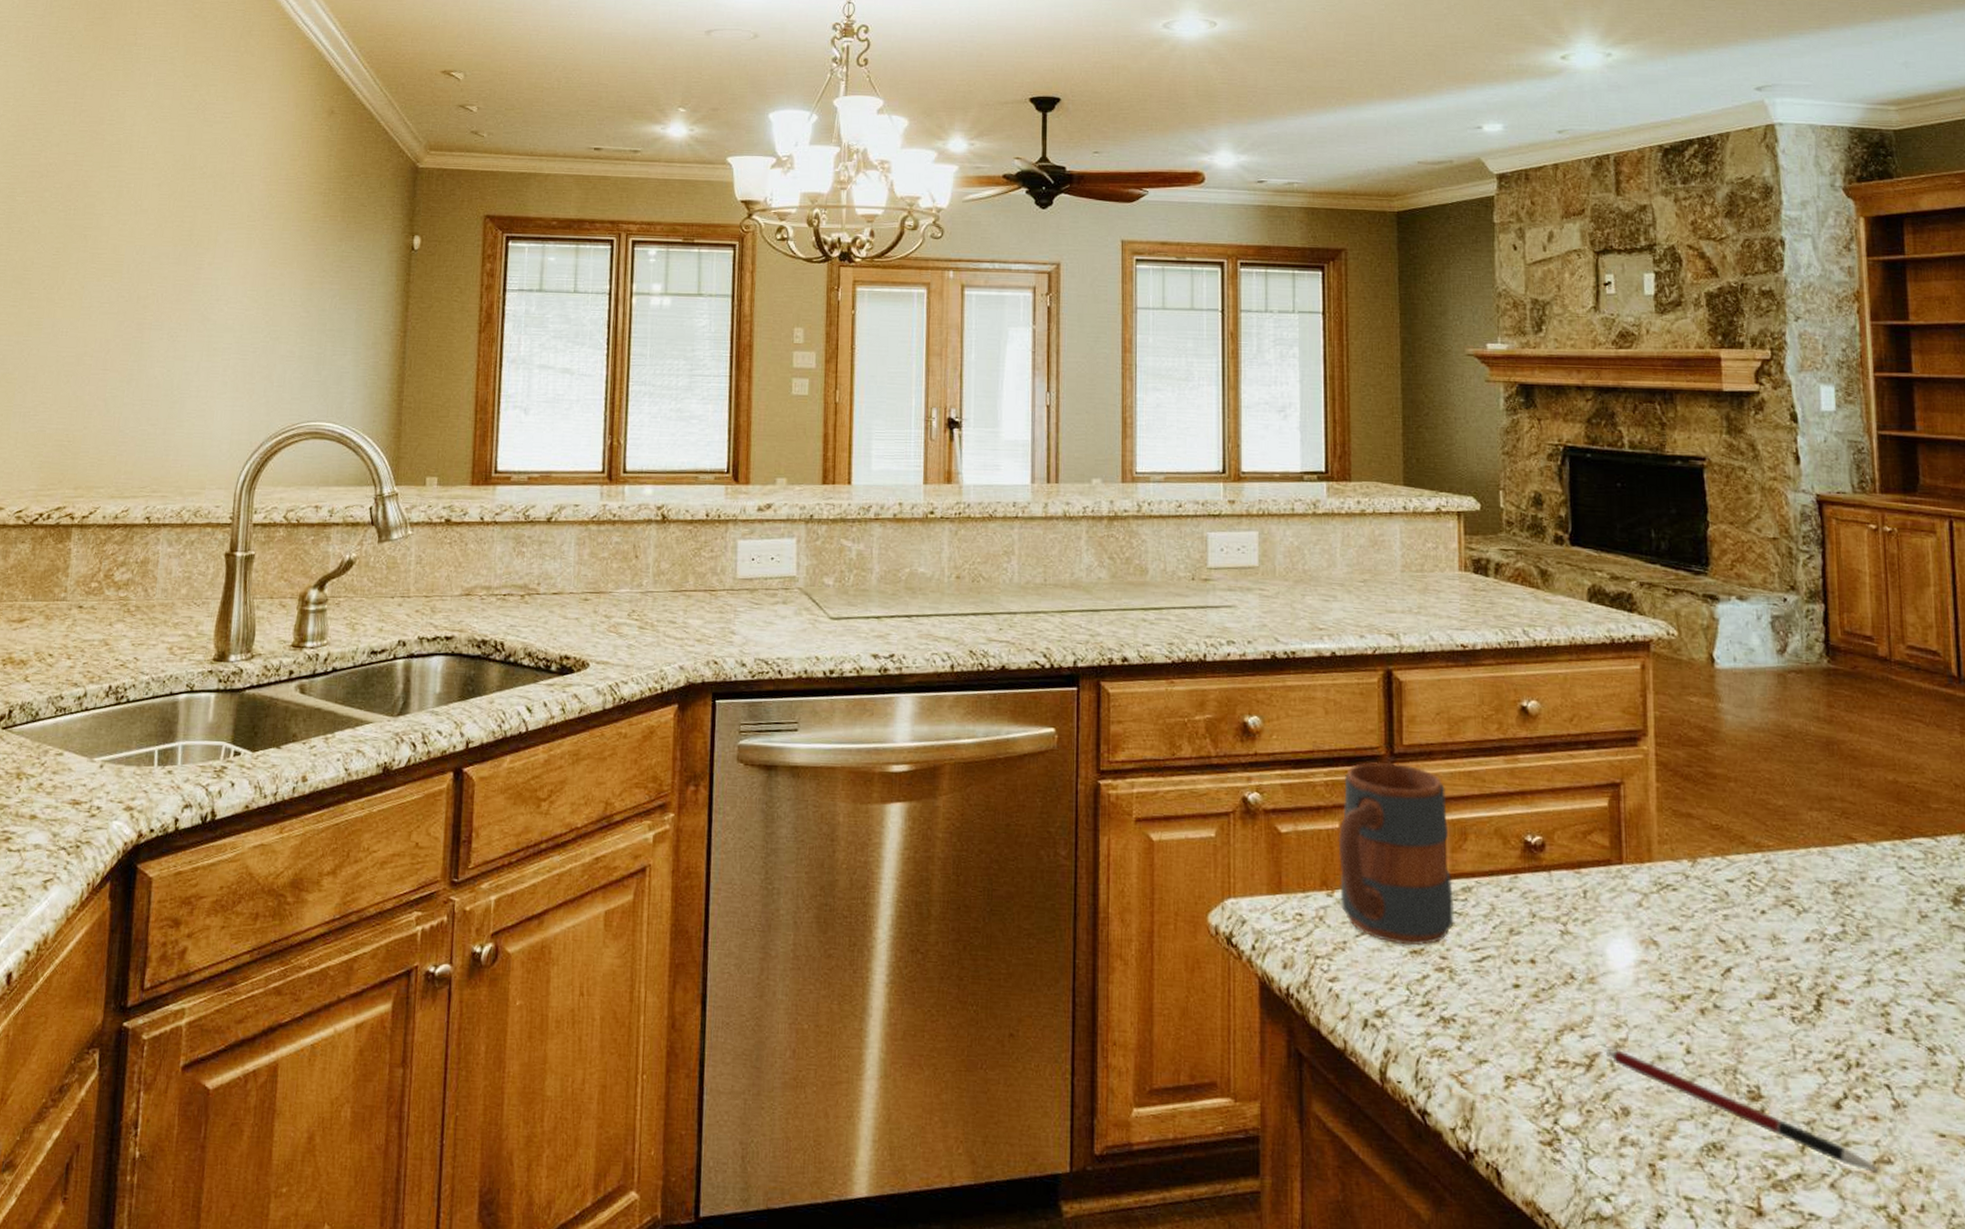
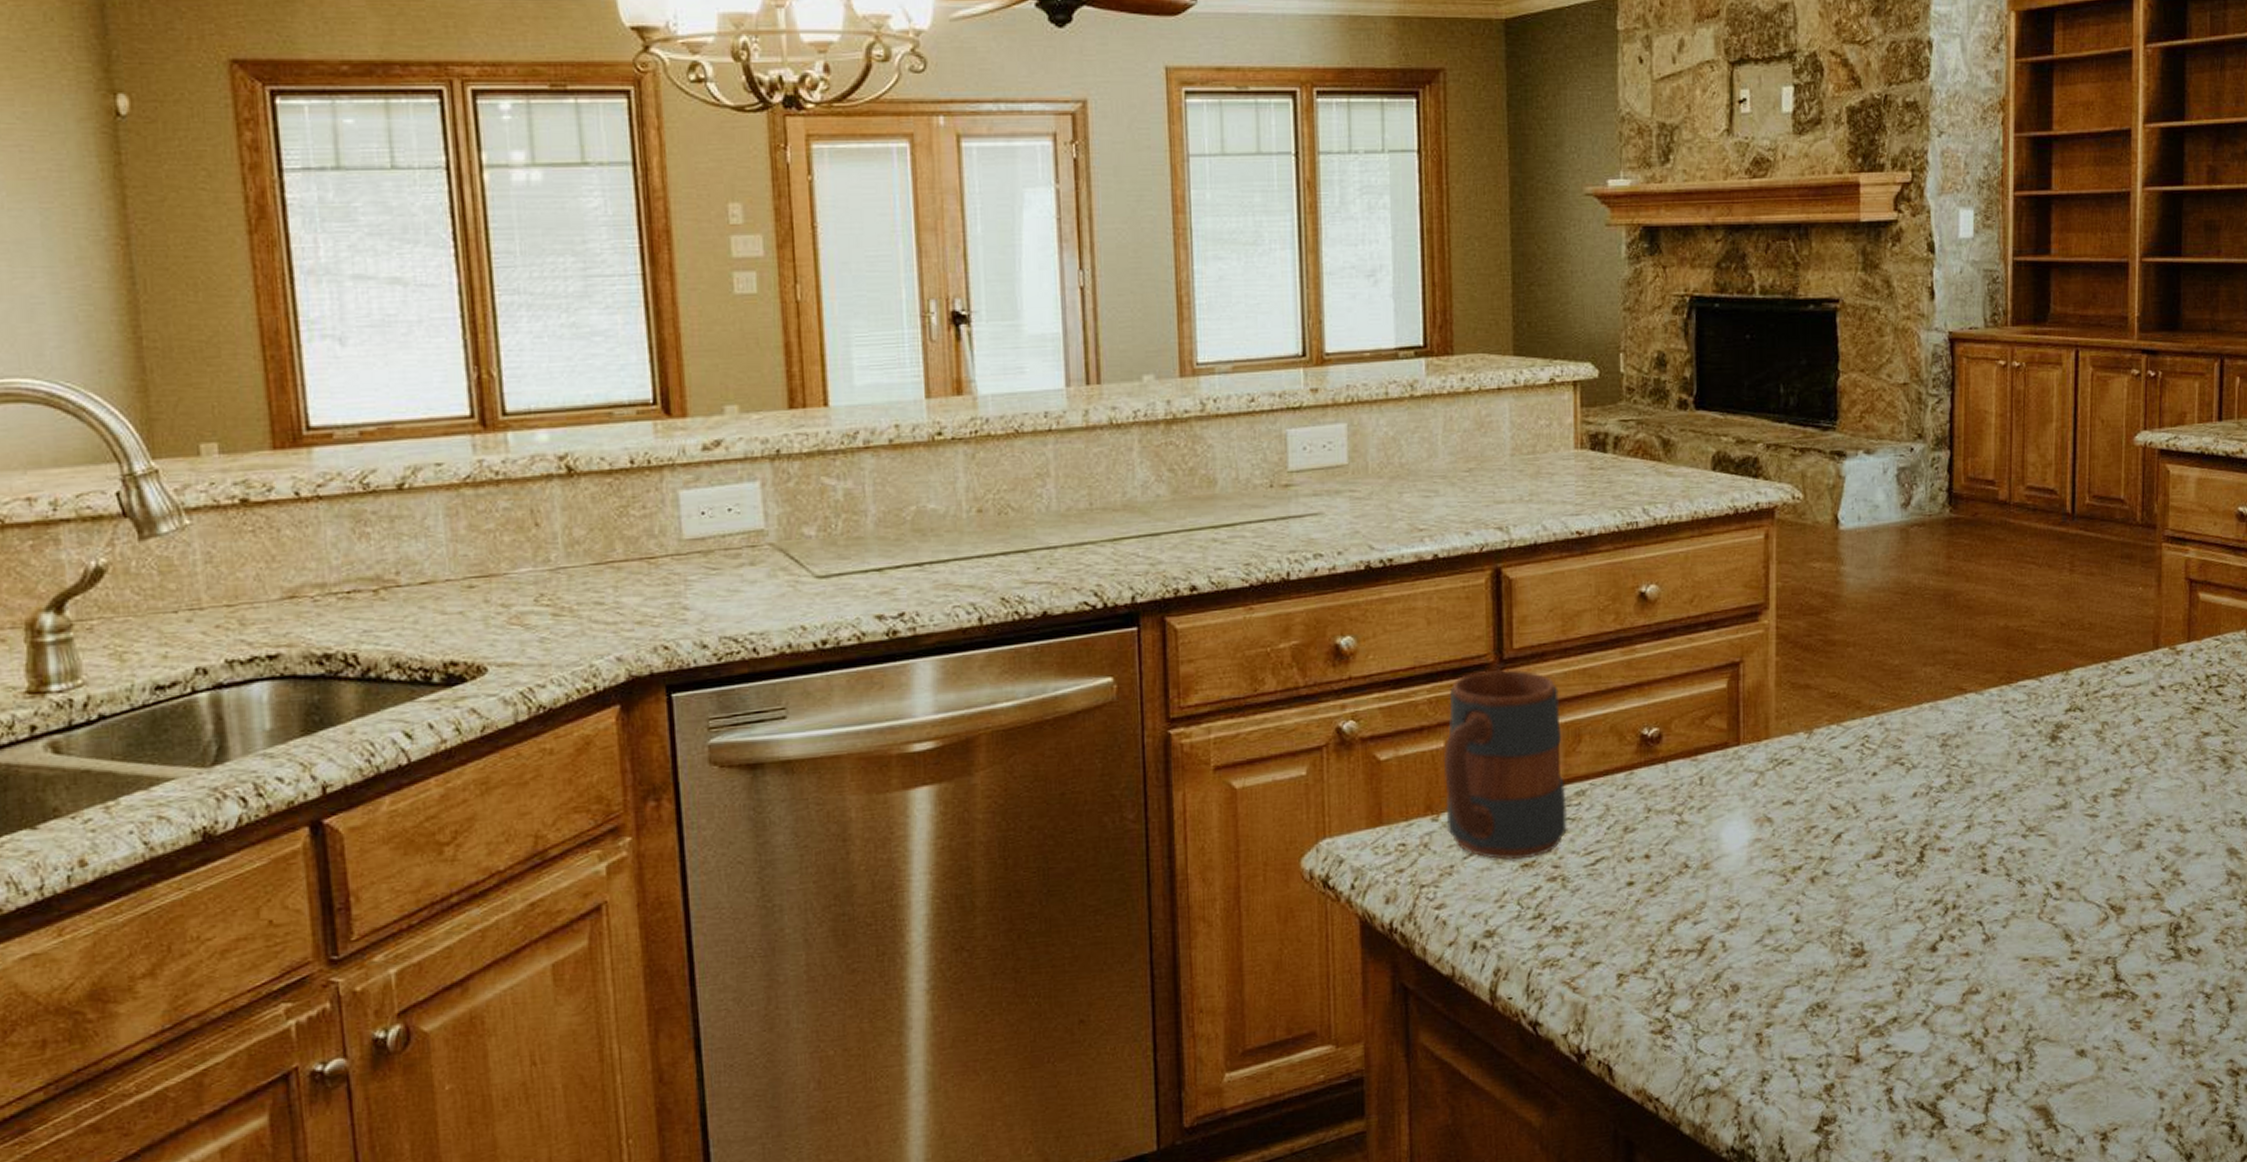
pen: present [1606,1048,1881,1174] -> none [1718,930,1969,1005]

